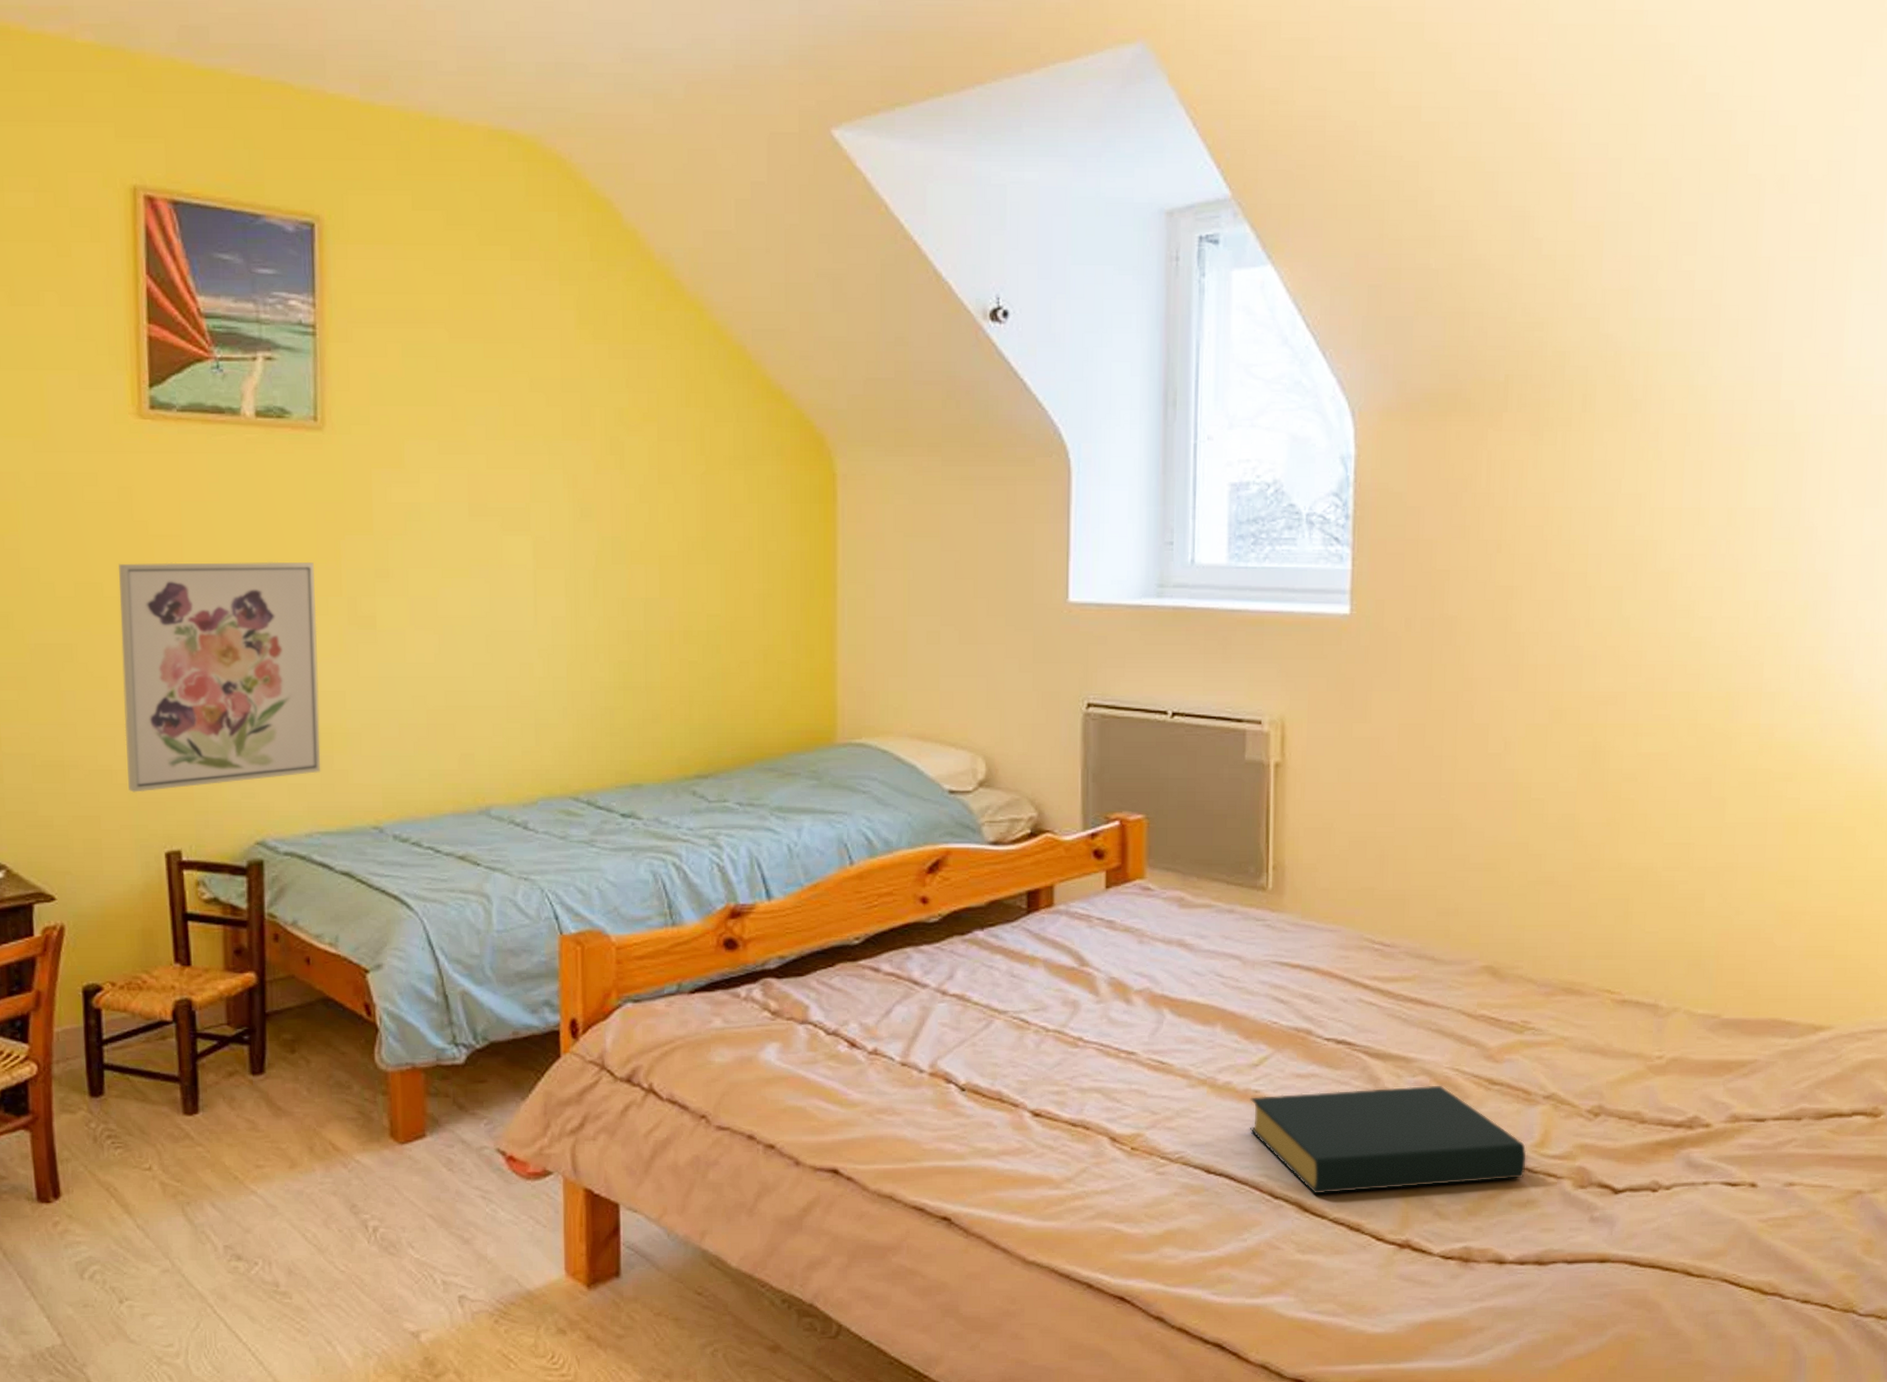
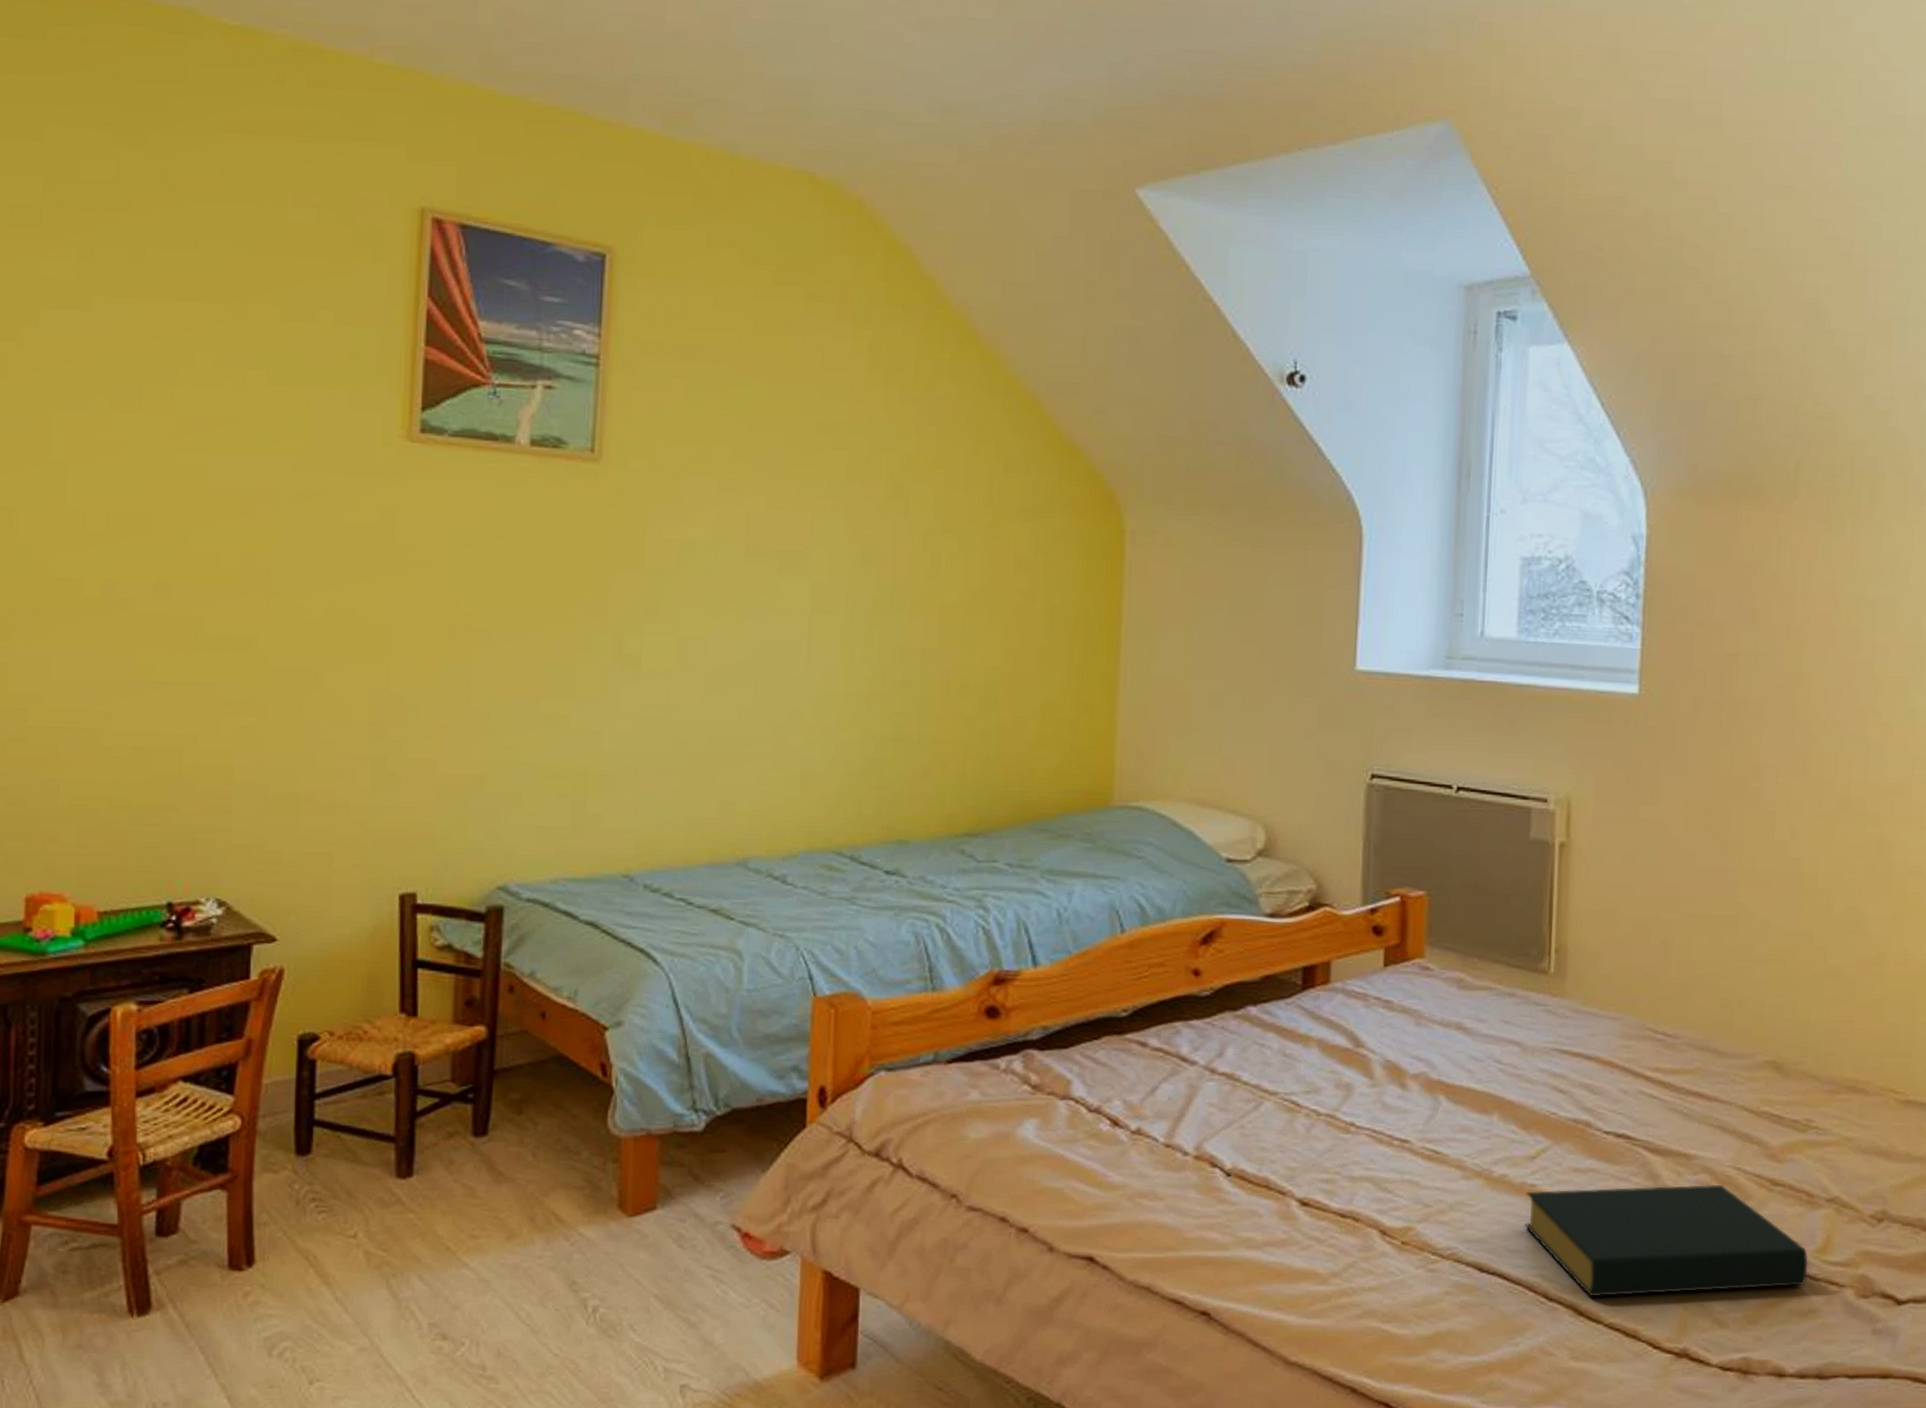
wall art: present [119,561,321,793] -> none [365,589,580,830]

